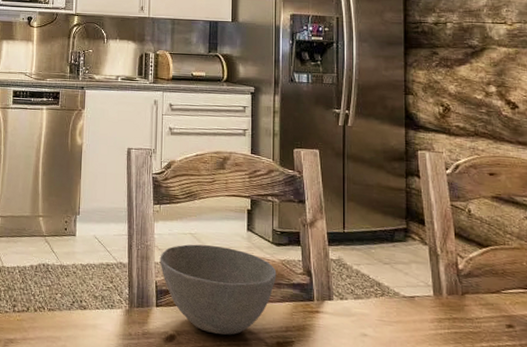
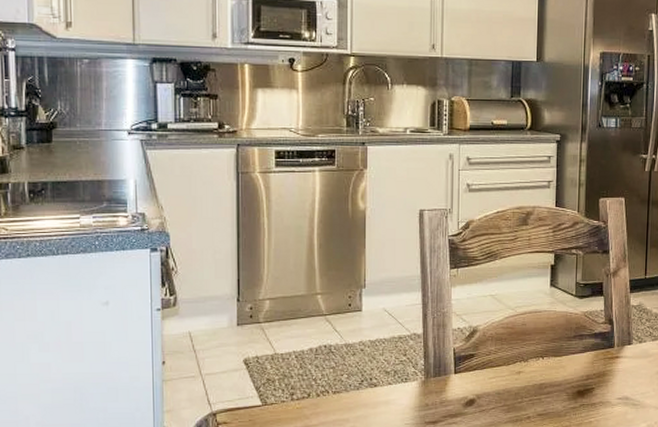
bowl: present [159,244,277,335] -> none [457,305,579,392]

